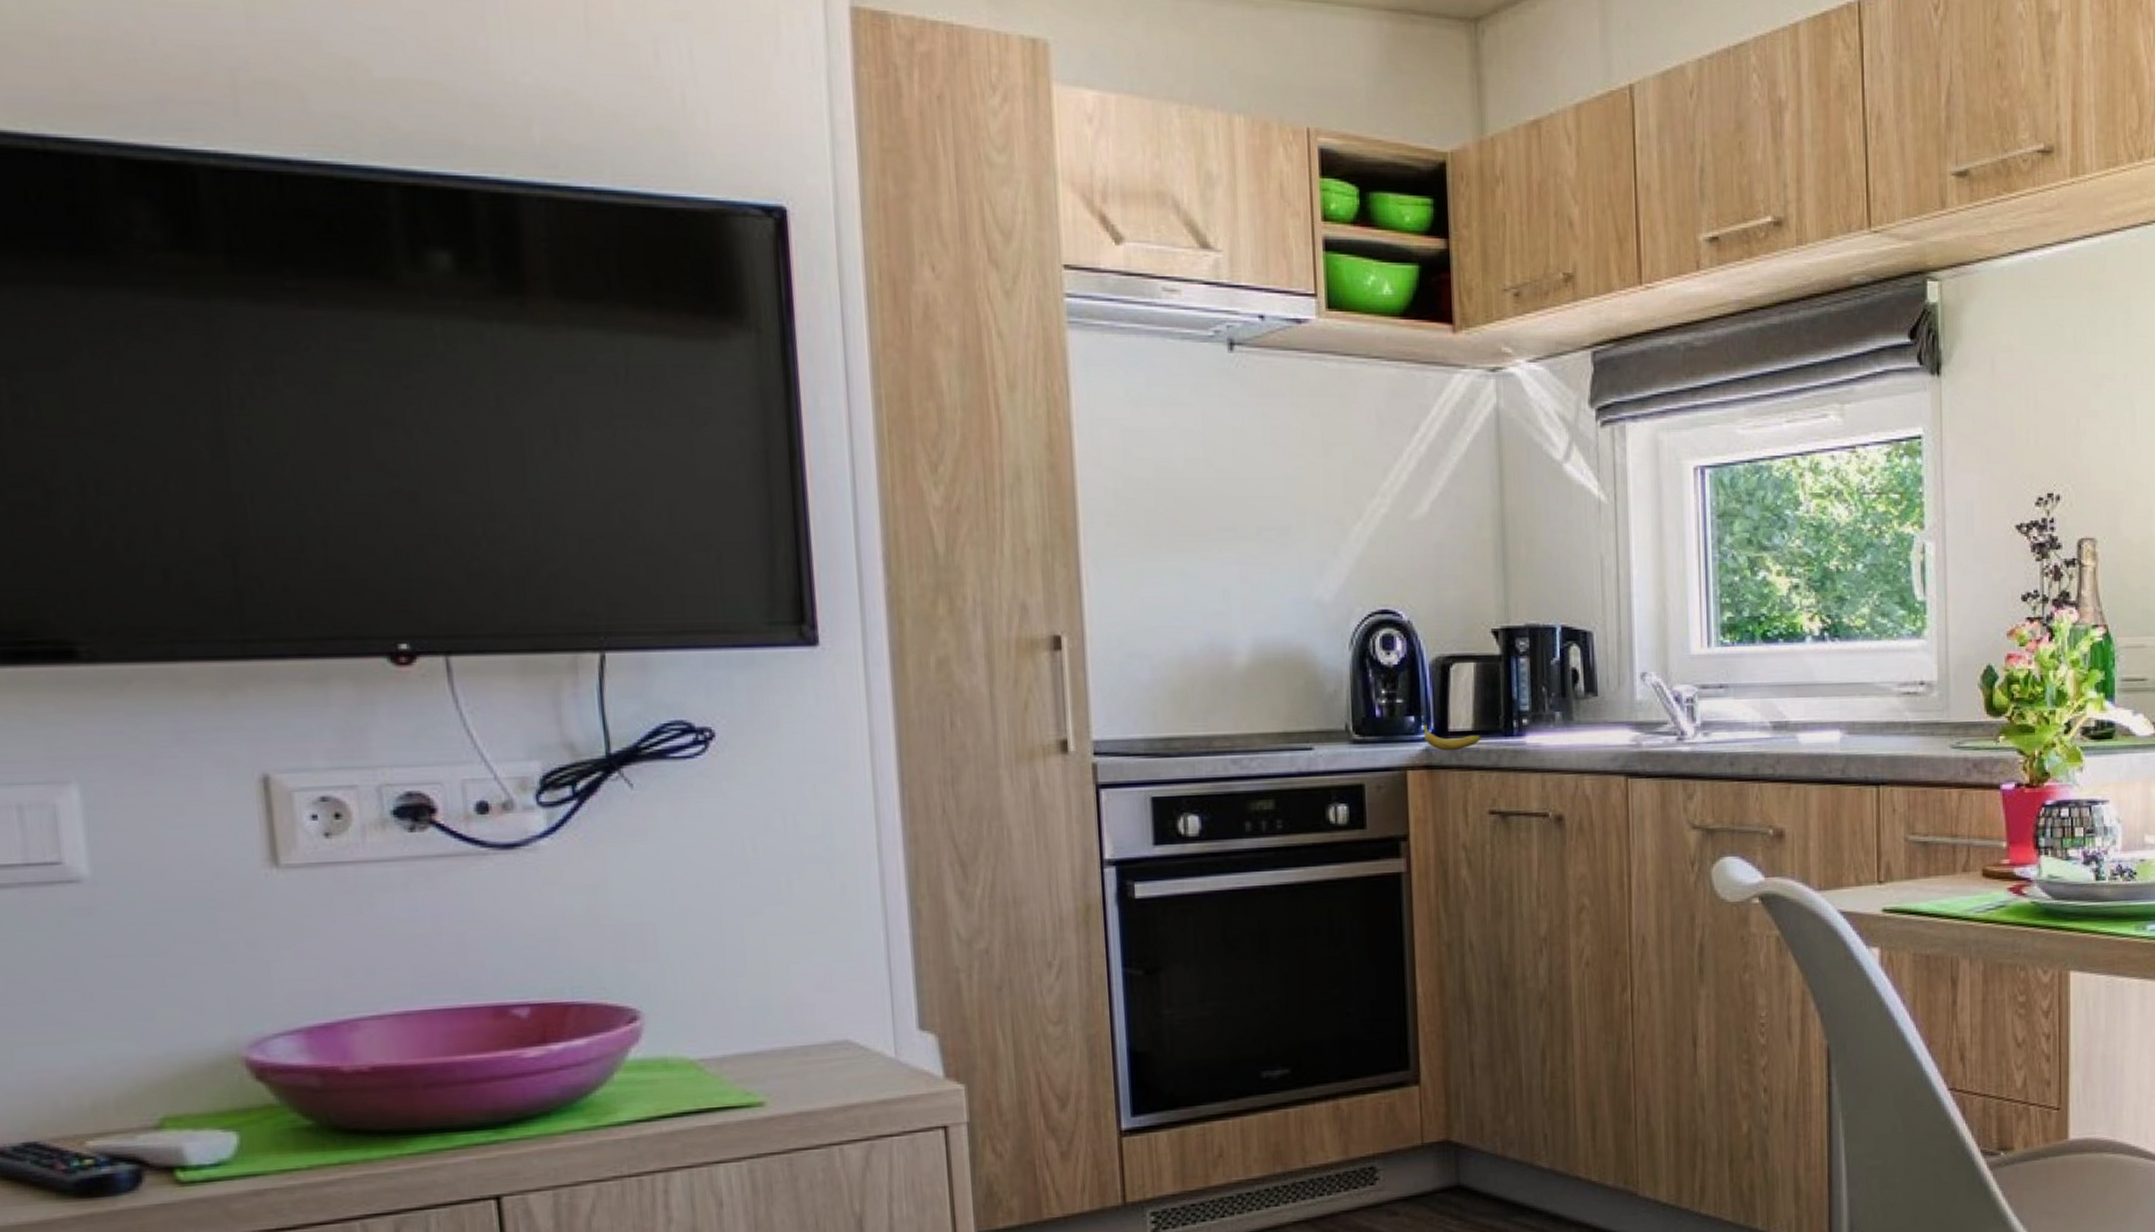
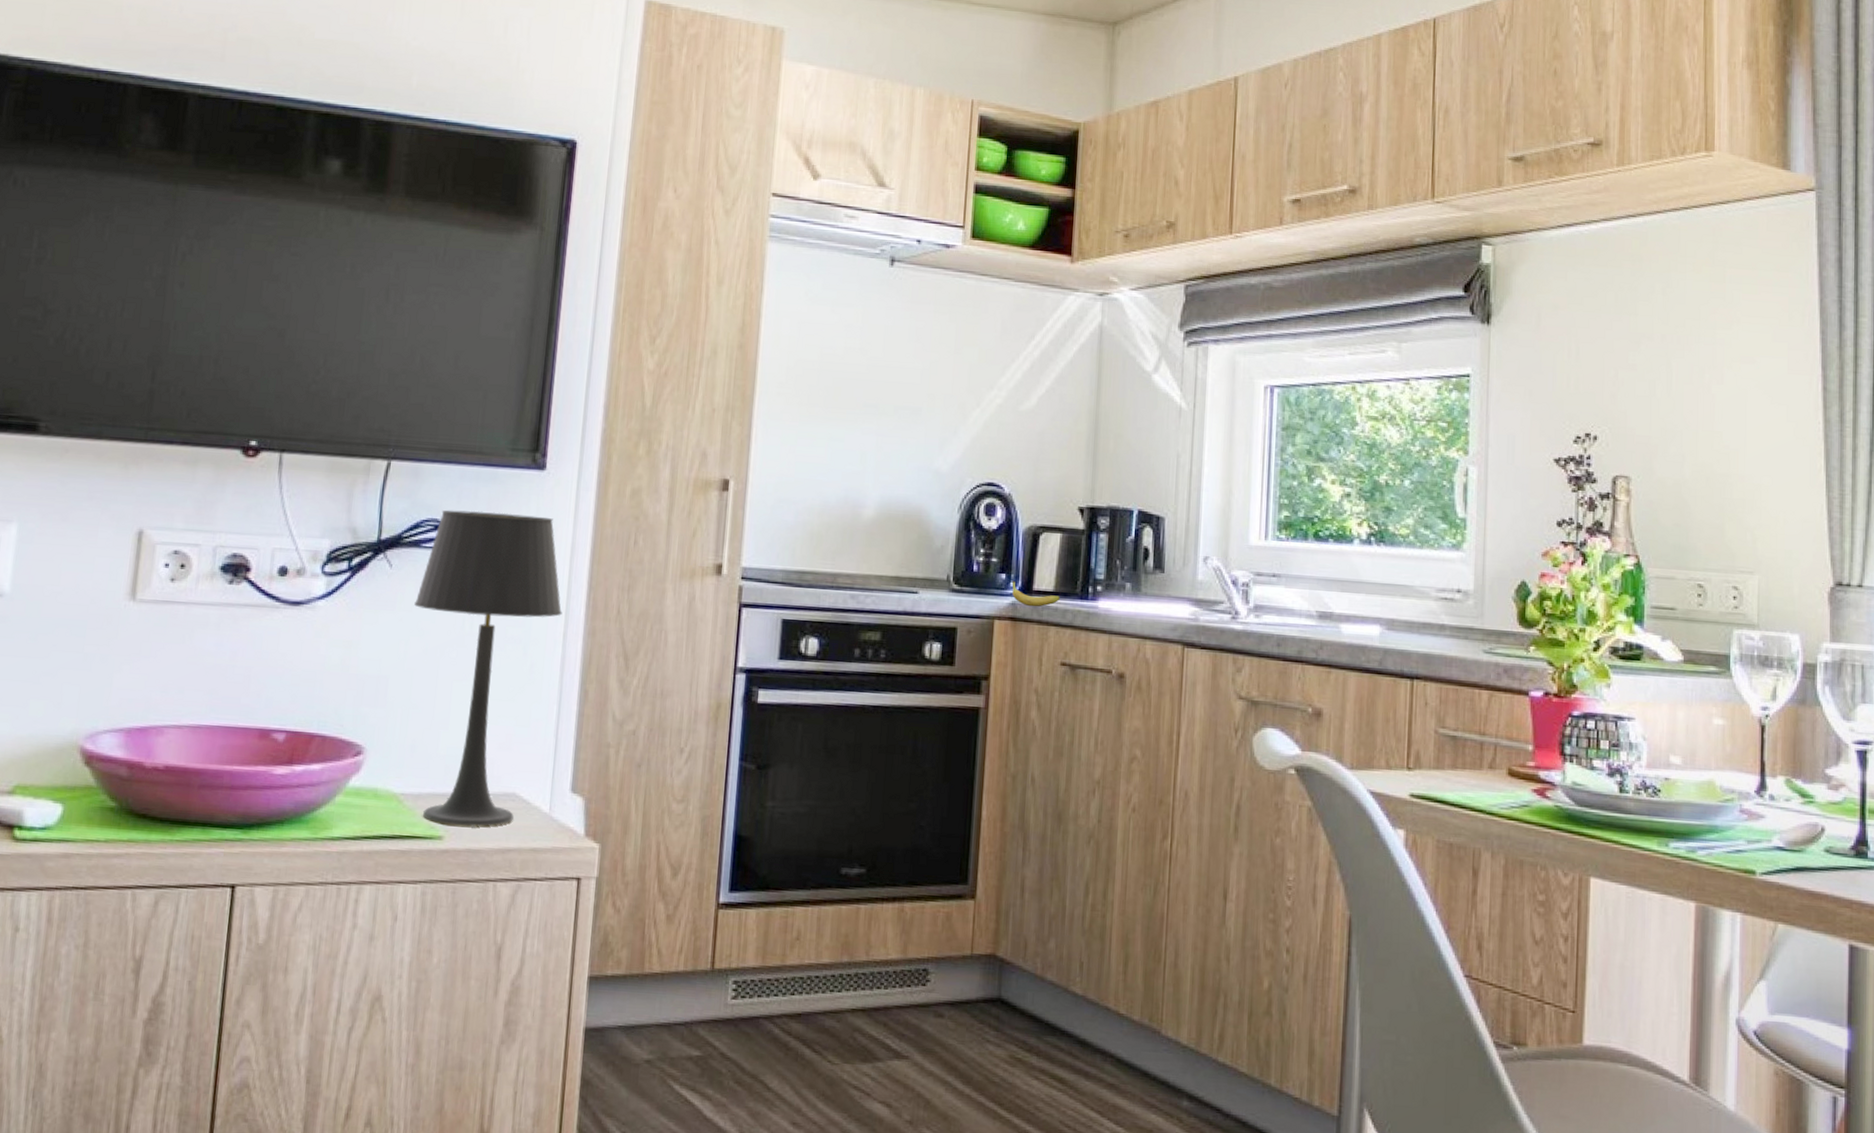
table lamp: none [672,704,872,1088] -> present [414,510,563,827]

